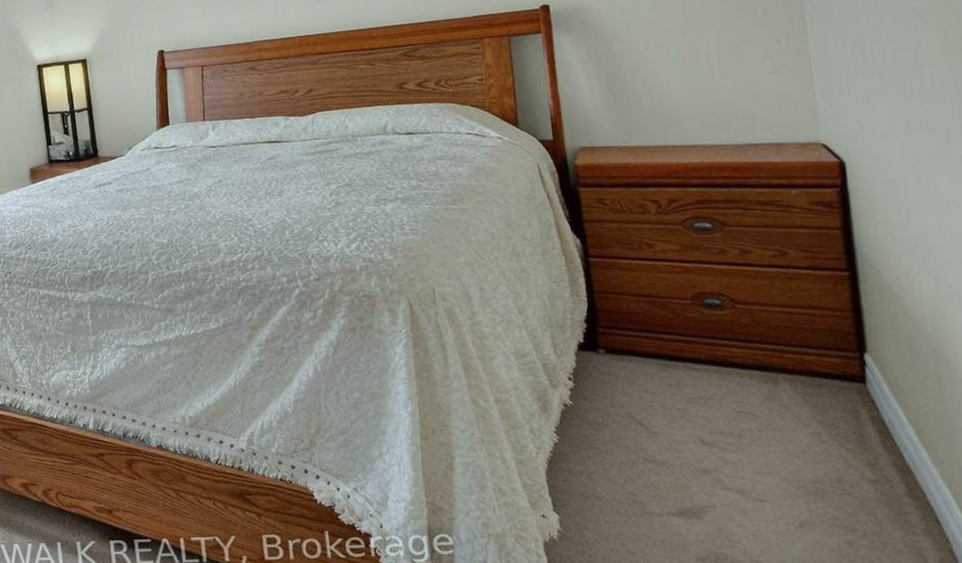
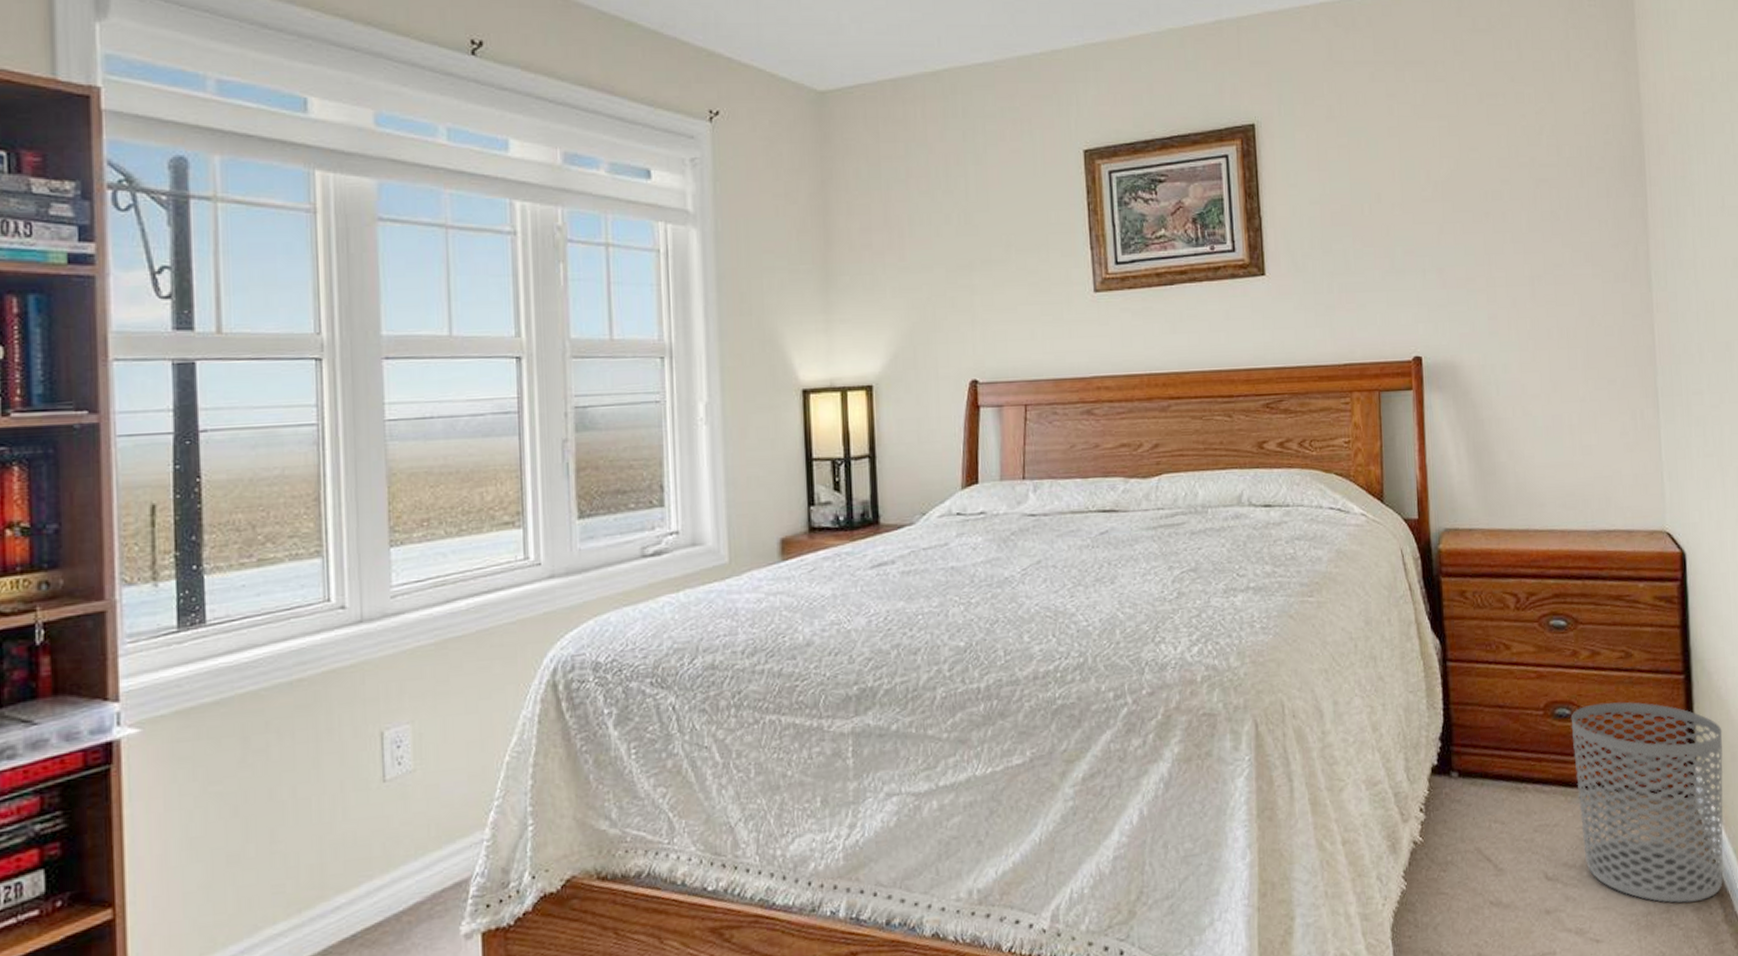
waste bin: none [721,294,904,475] -> present [1571,701,1724,903]

